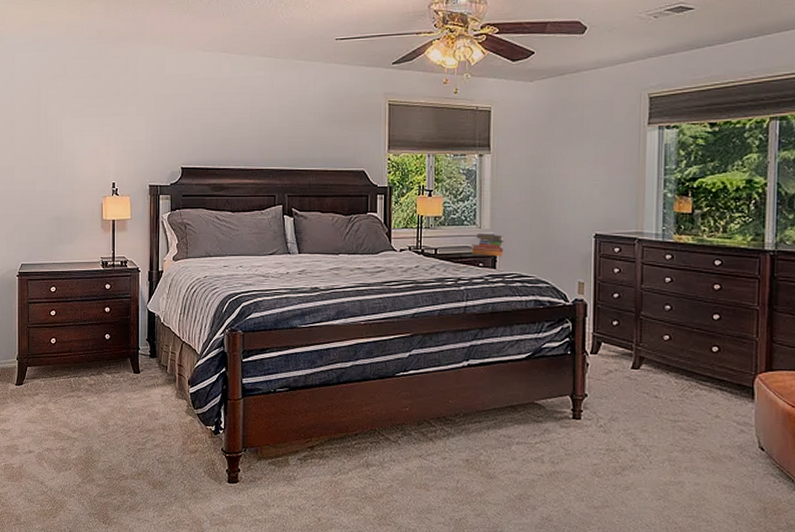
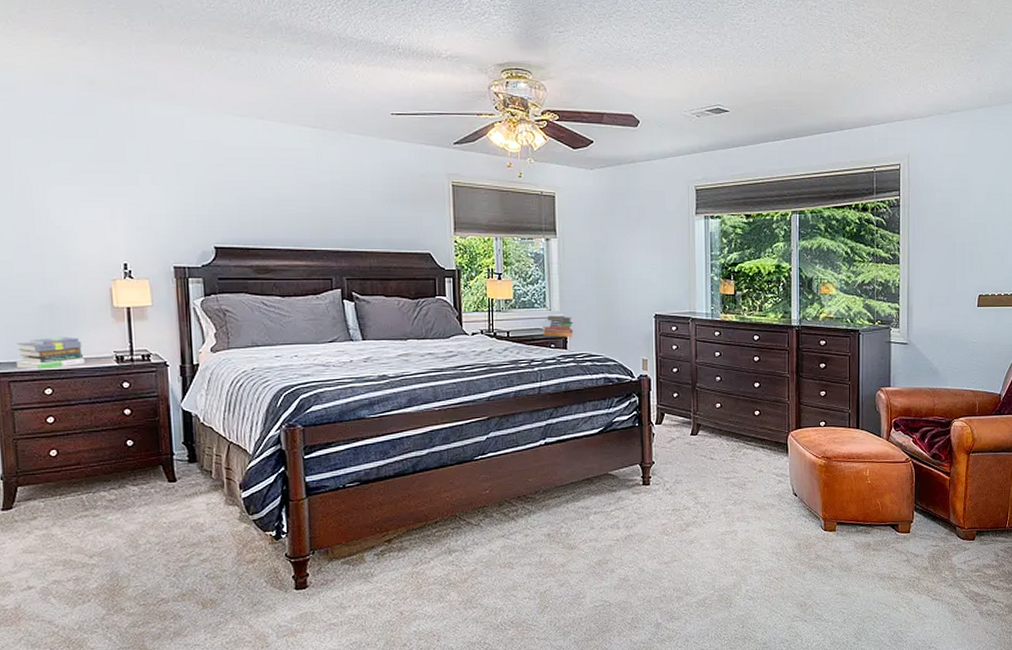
books: none [32,244,80,271] -> present [15,336,85,370]

